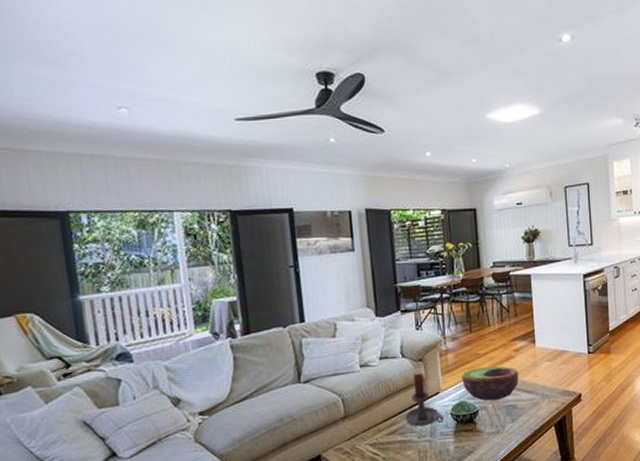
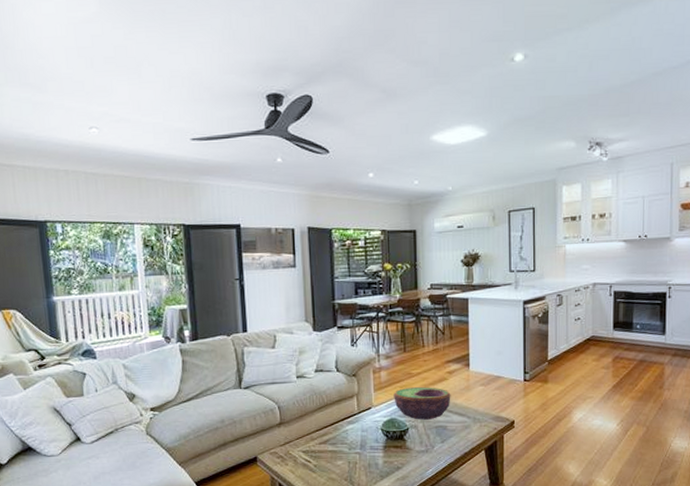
candle holder: present [404,373,444,427] -> none [336,388,374,439]

